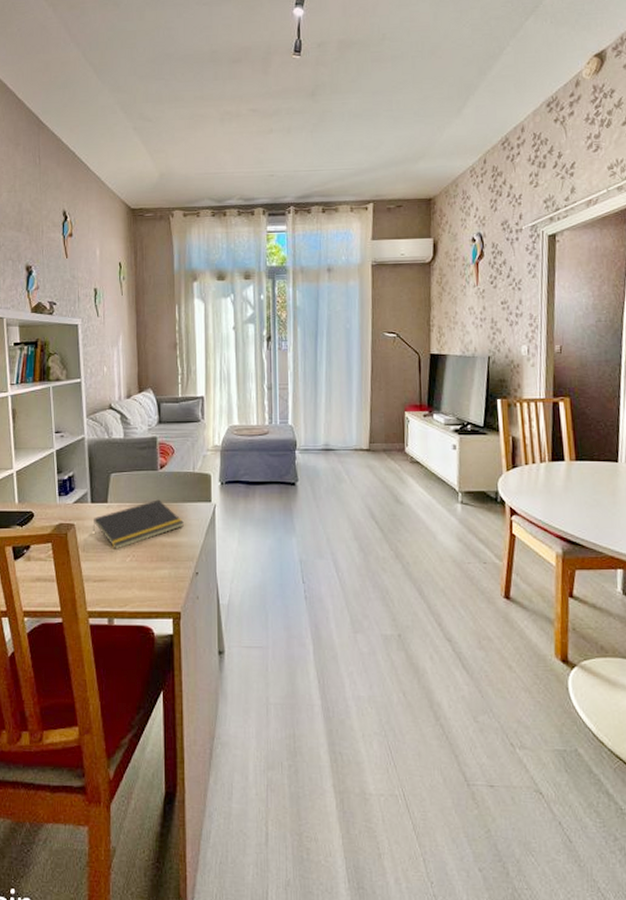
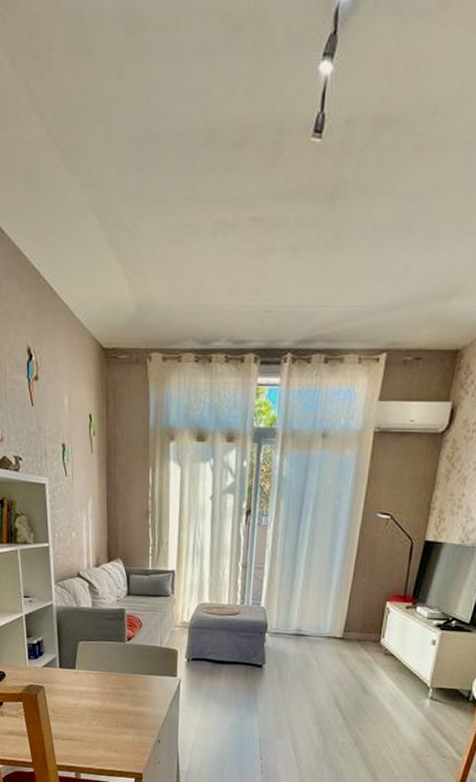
notepad: present [92,499,184,549] -> none [61,670,149,713]

